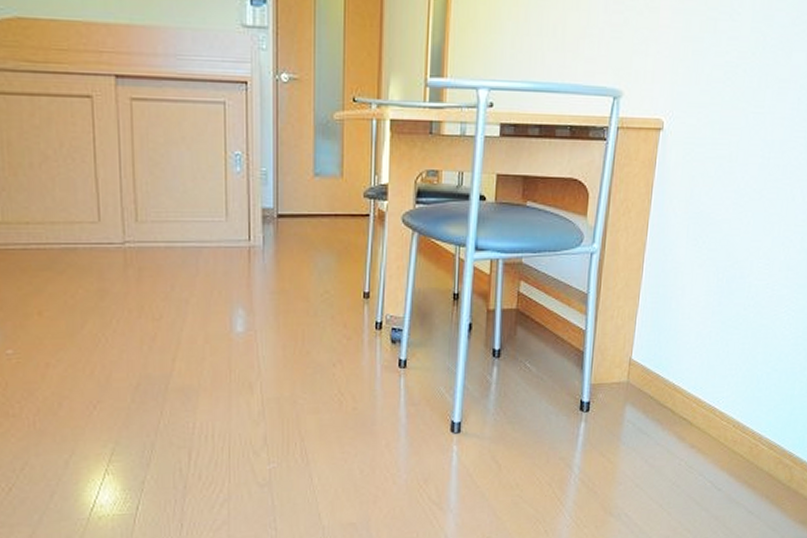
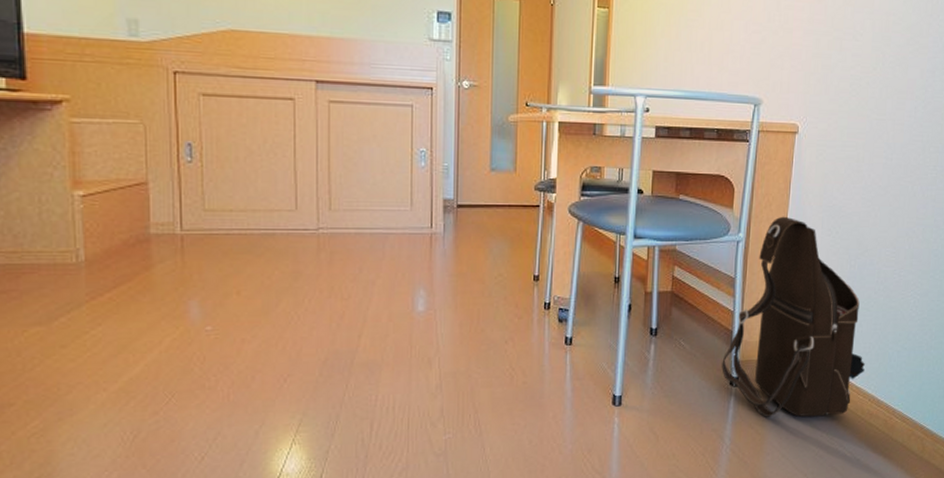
shoulder bag: none [571,224,730,445] -> present [722,216,865,417]

